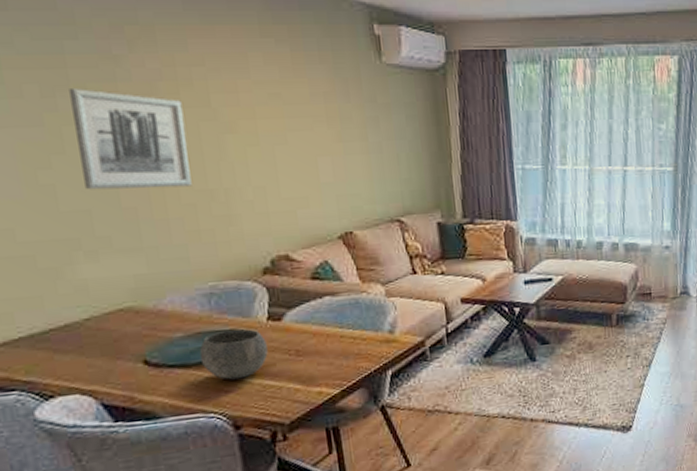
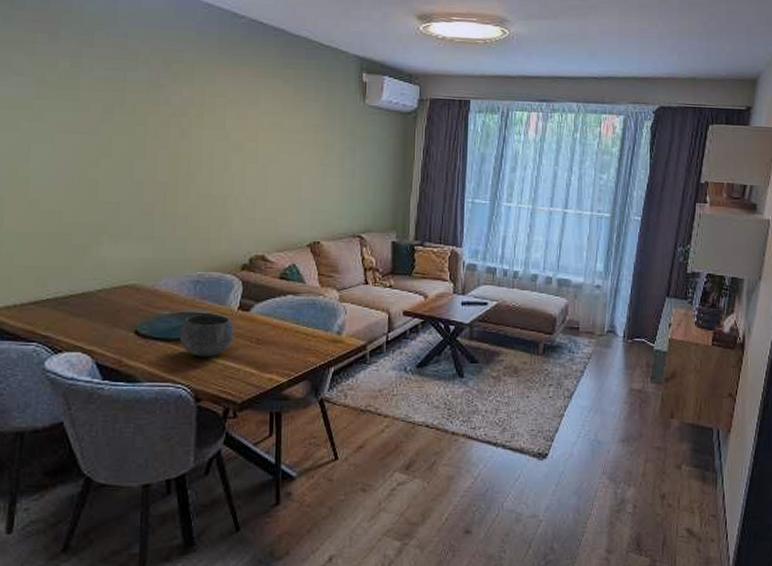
wall art: present [69,89,192,190] -> none [120,108,204,191]

